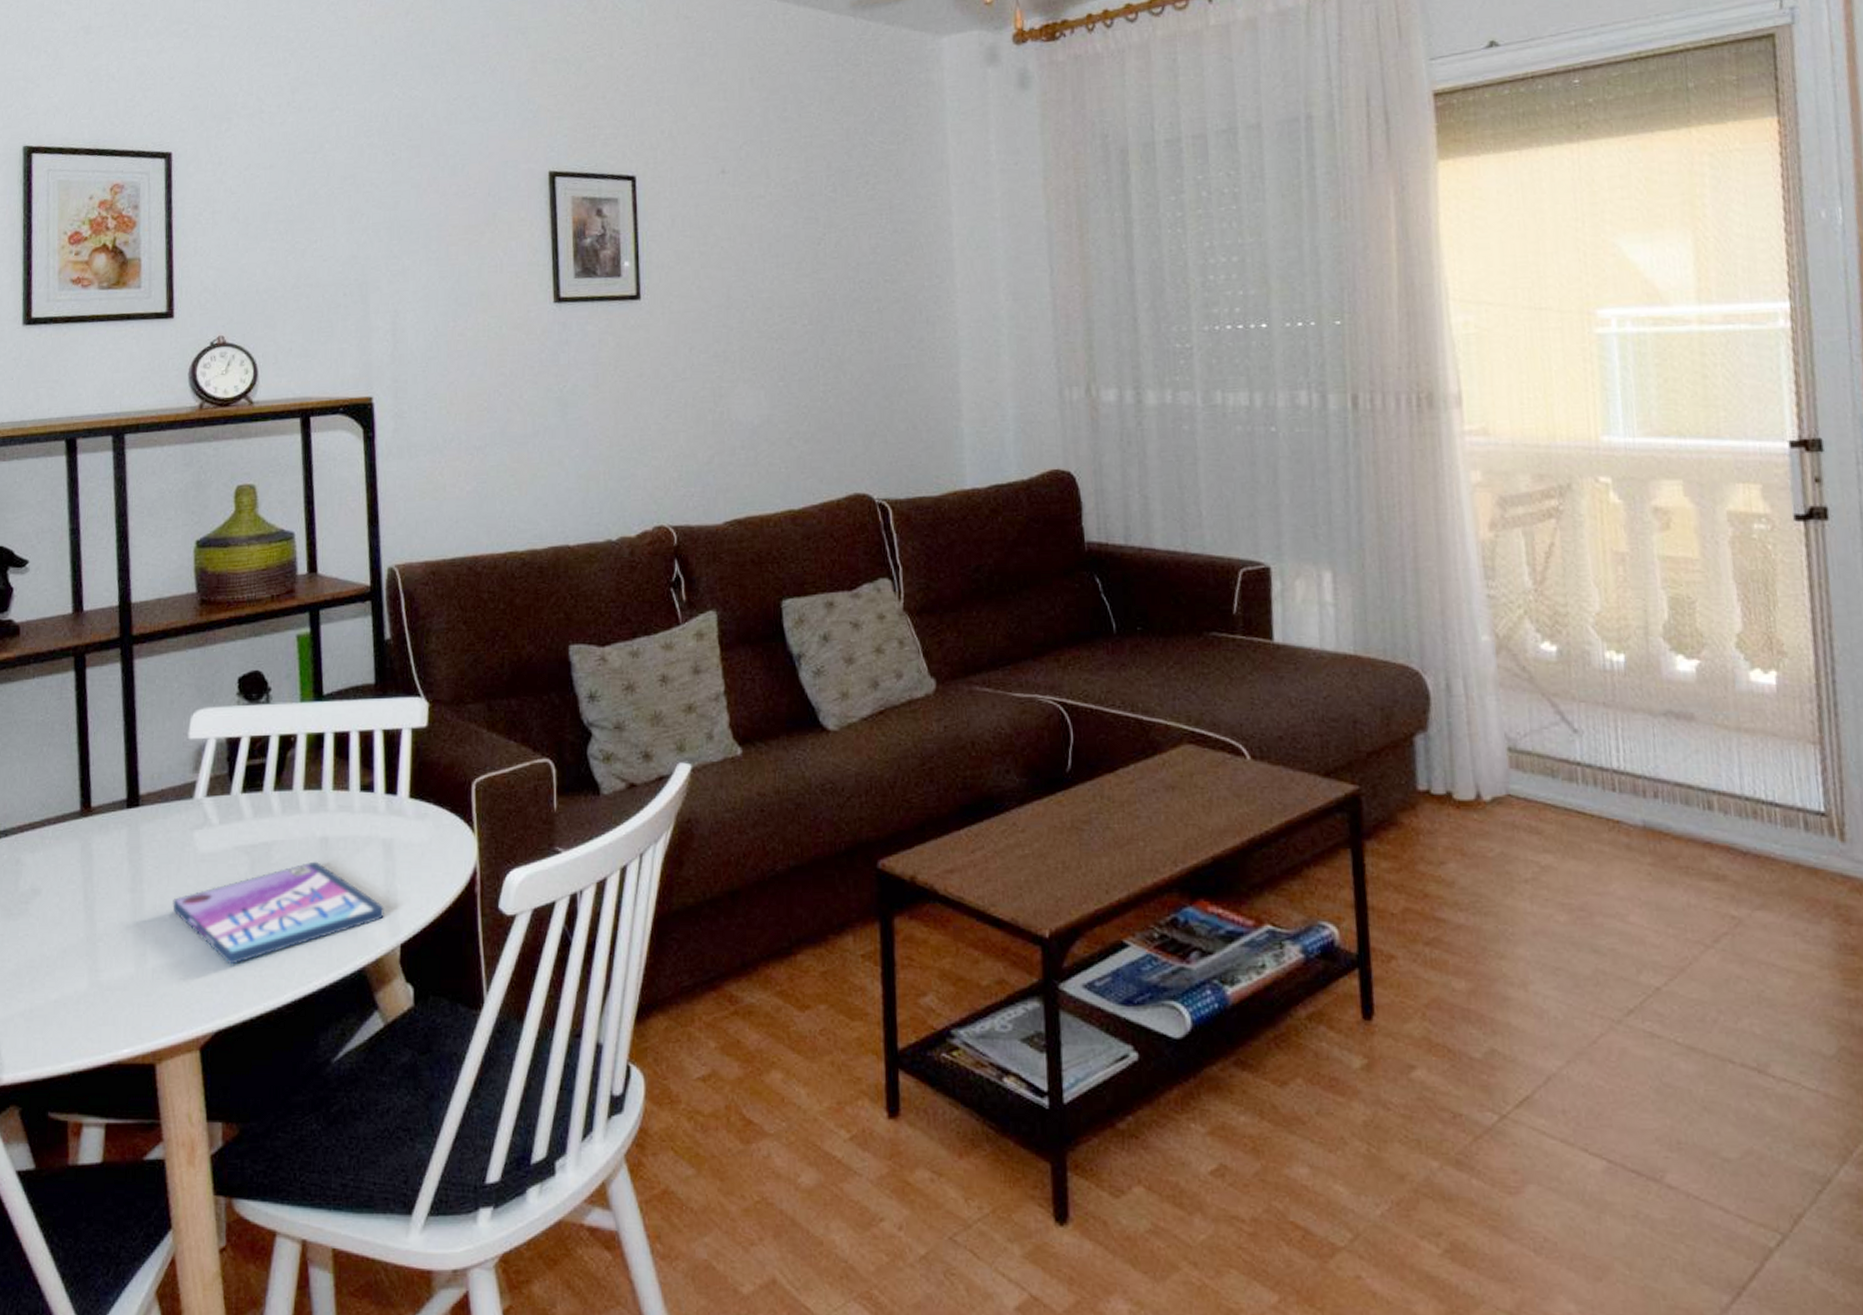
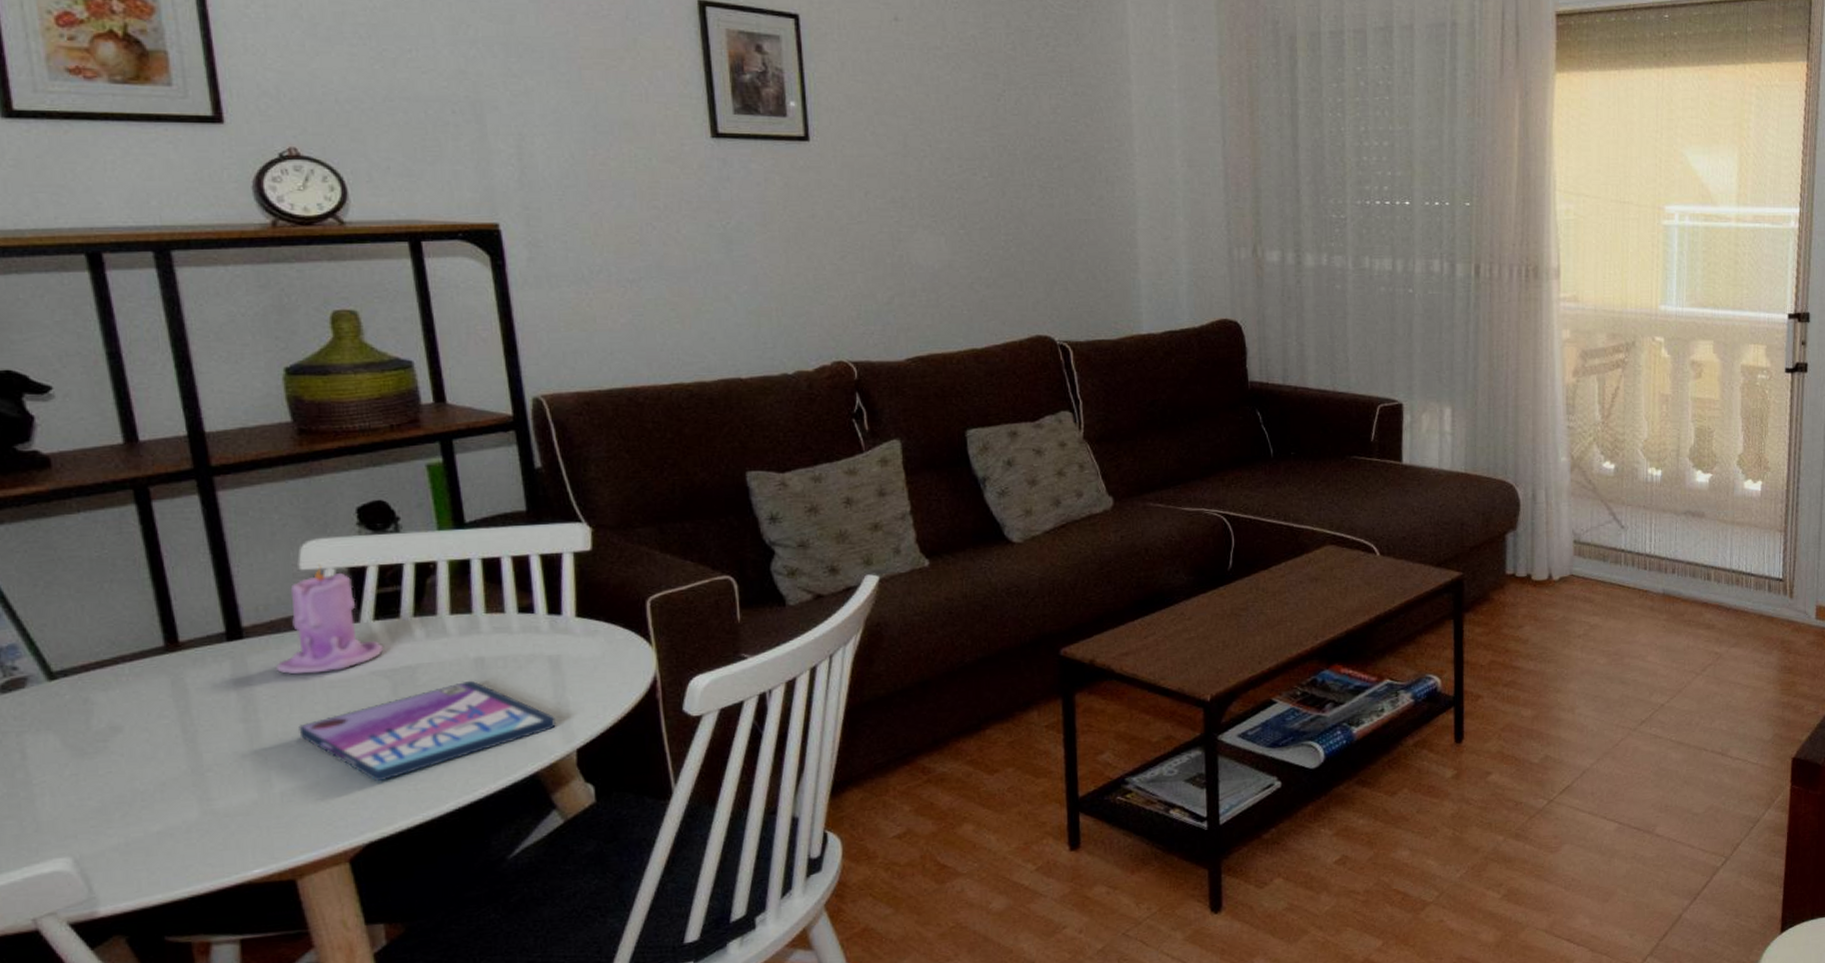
candle: none [160,733,246,846] -> present [275,563,383,675]

